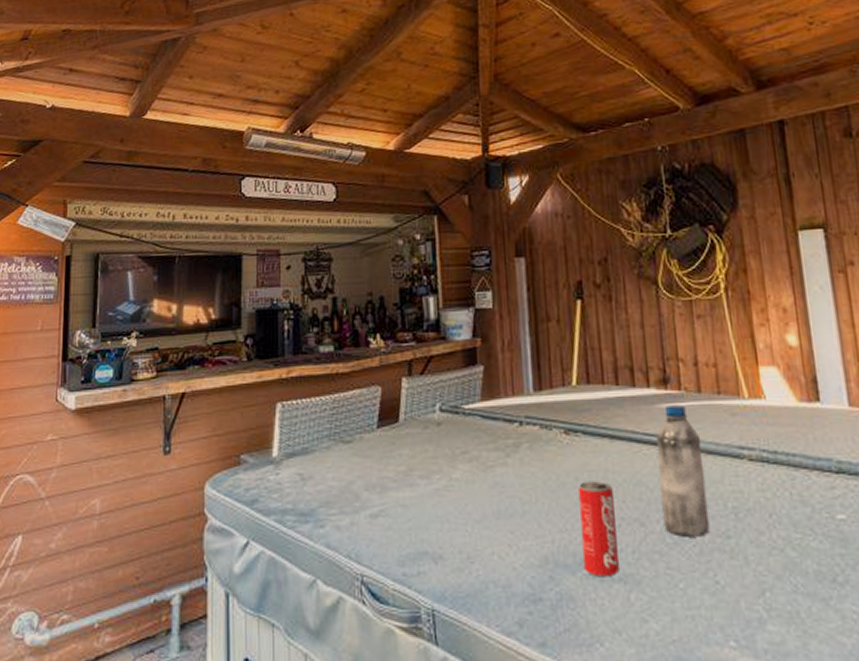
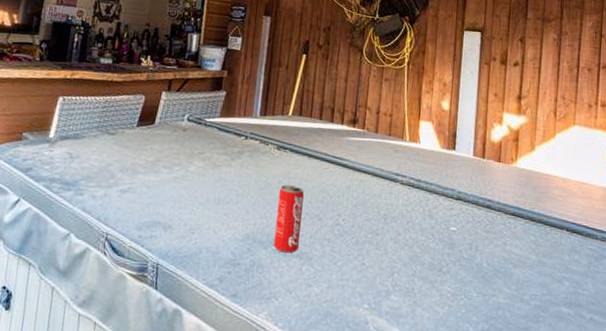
water bottle: present [656,405,710,537] -> none [335,139,372,232]

